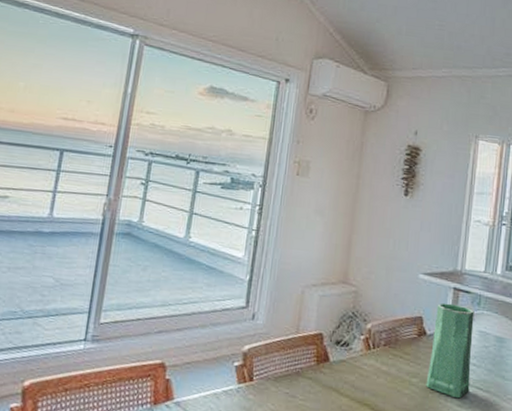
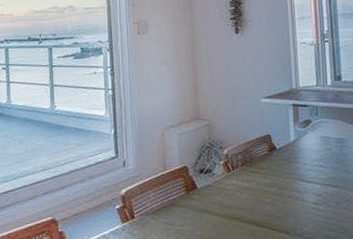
vase: present [426,302,474,399] -> none [281,118,322,198]

